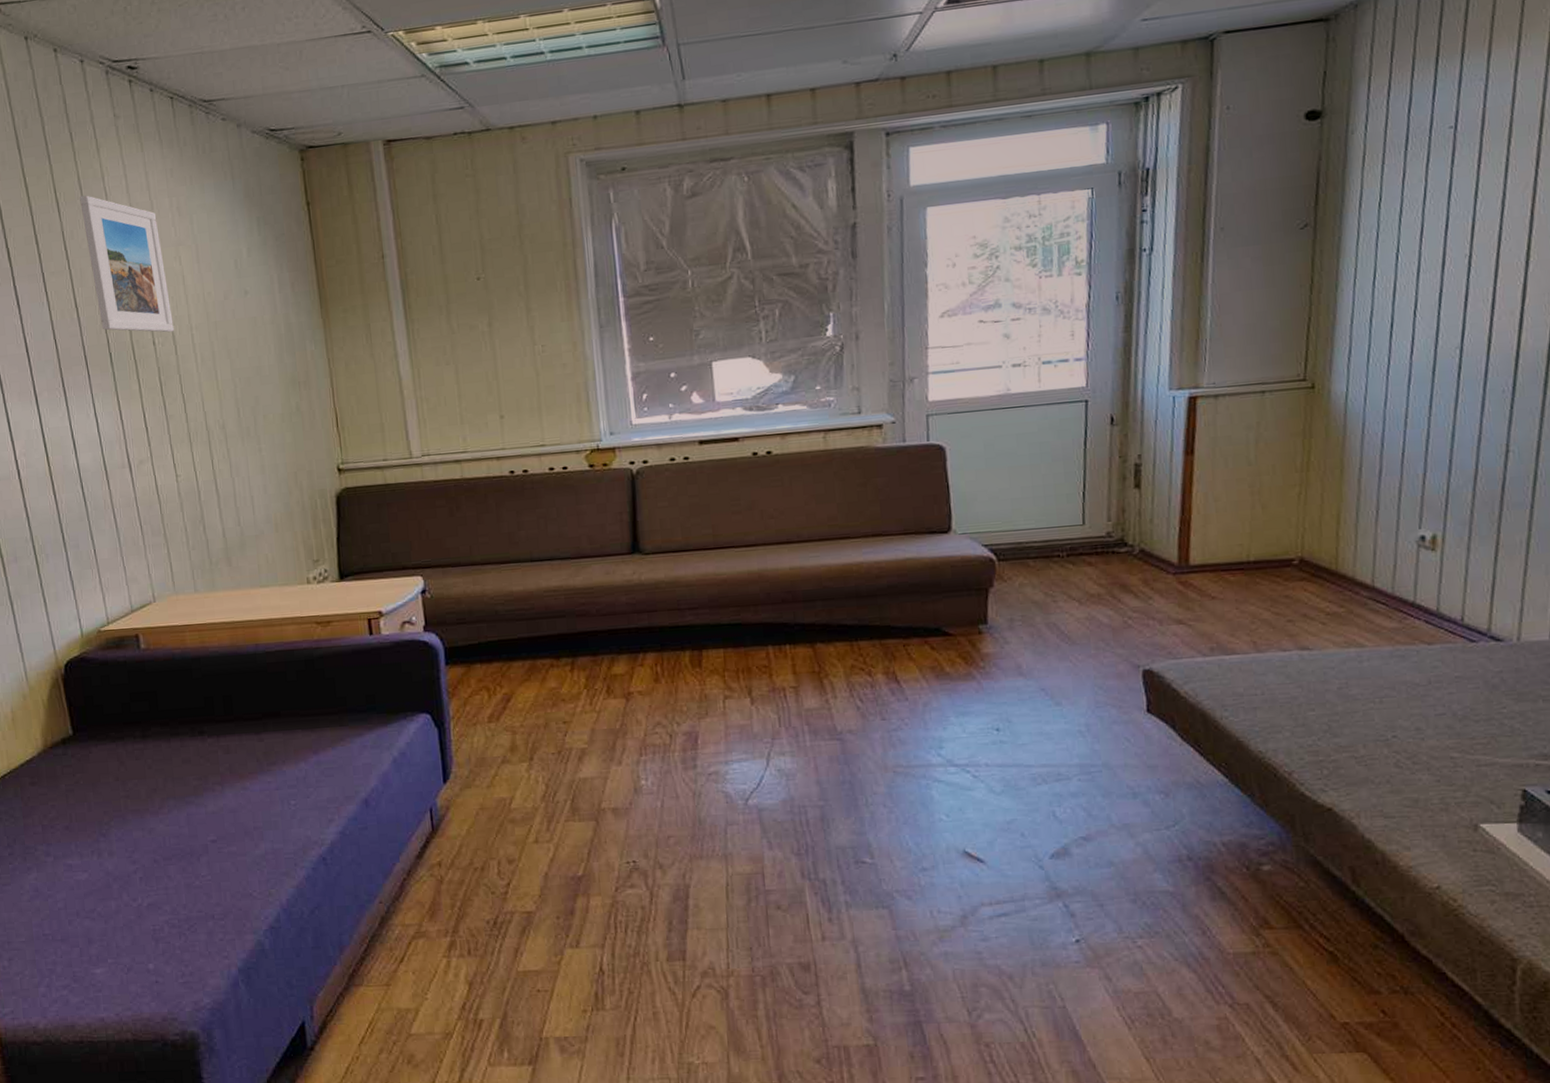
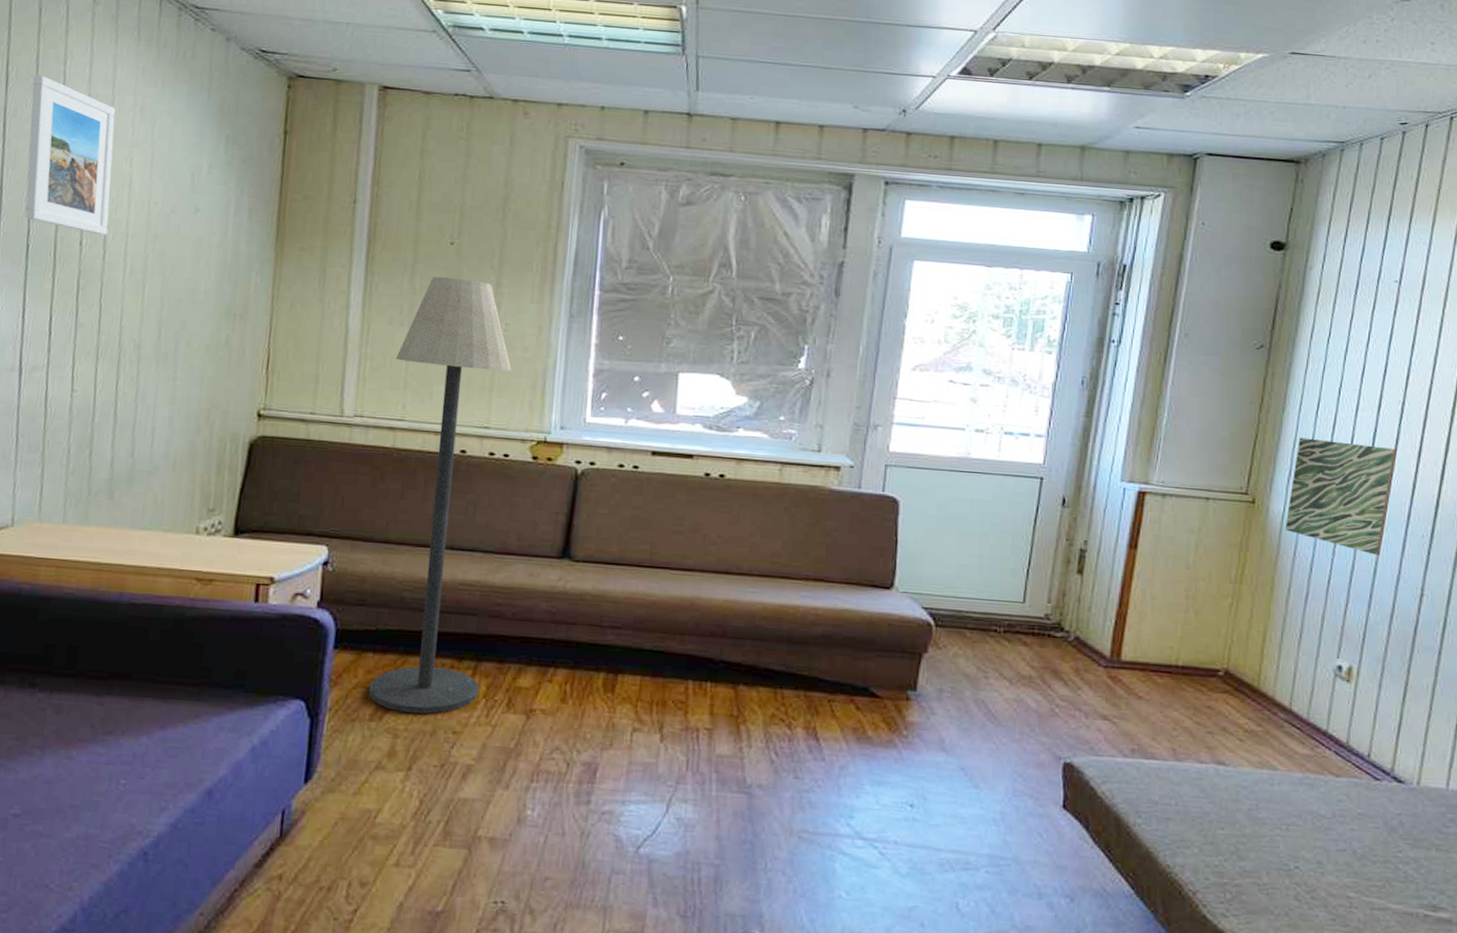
floor lamp: none [448,309,580,712] -> present [368,277,512,715]
wall art: none [1349,305,1467,419] -> present [1285,437,1397,555]

